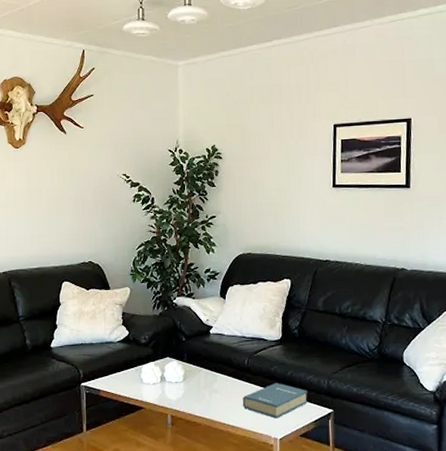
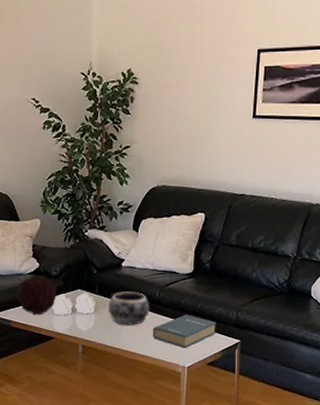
decorative orb: none [106,343,146,384] -> present [16,275,57,315]
decorative bowl: none [196,359,240,394] -> present [107,291,150,325]

